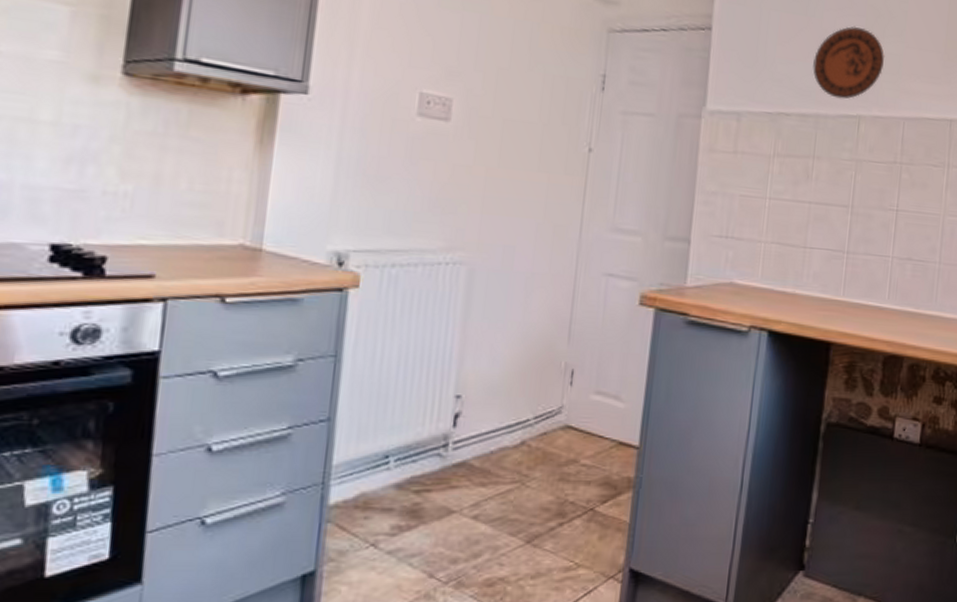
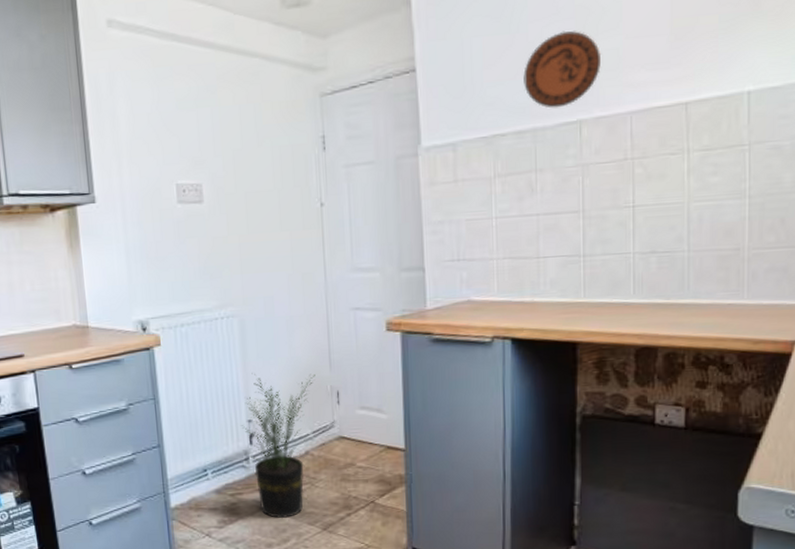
potted plant: none [446,336,549,527] -> present [241,373,315,519]

